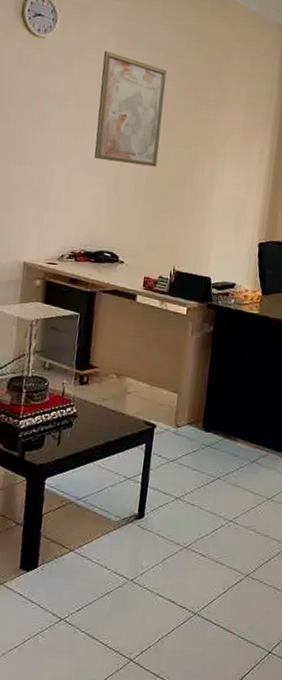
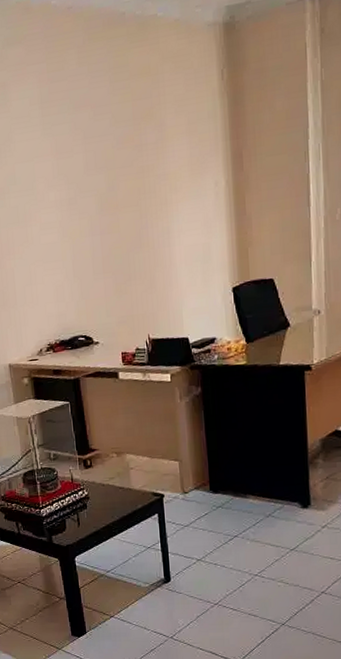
wall art: present [94,51,167,167] -> none [30,125,109,245]

